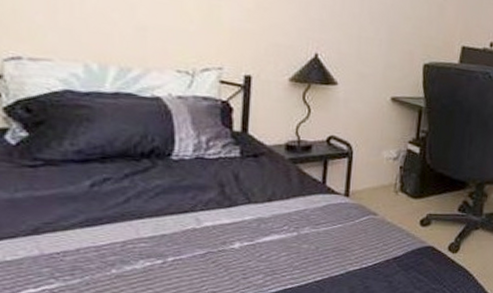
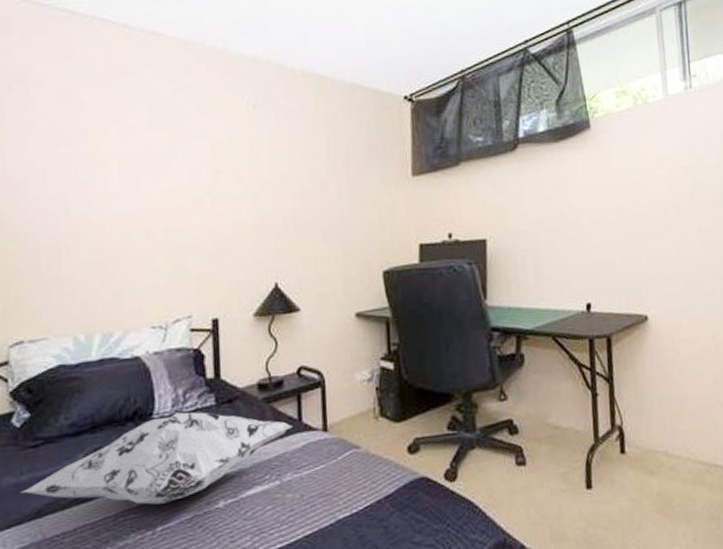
decorative pillow: none [14,157,316,238] -> present [20,411,293,505]

